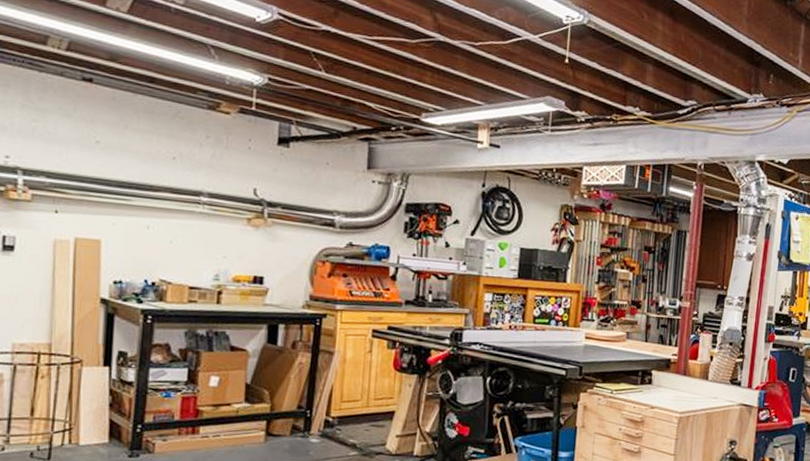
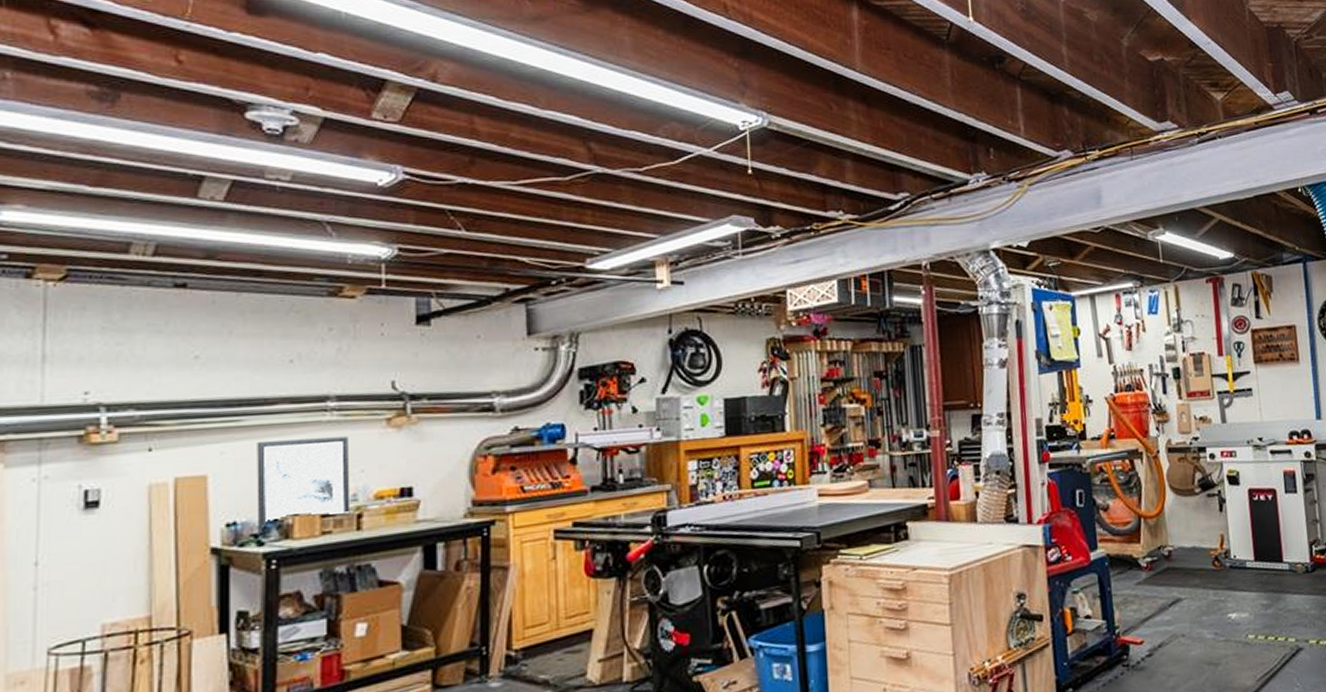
wall art: none [138,220,216,293] -> present [257,436,351,534]

